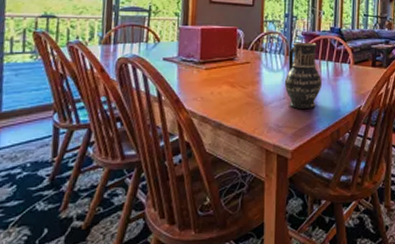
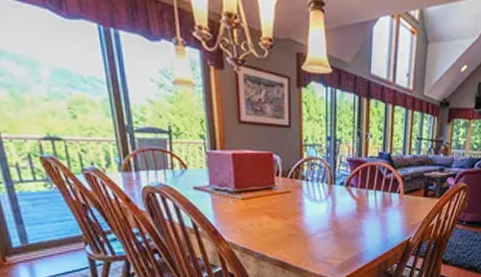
vase: present [284,42,321,110] -> none [328,169,369,241]

